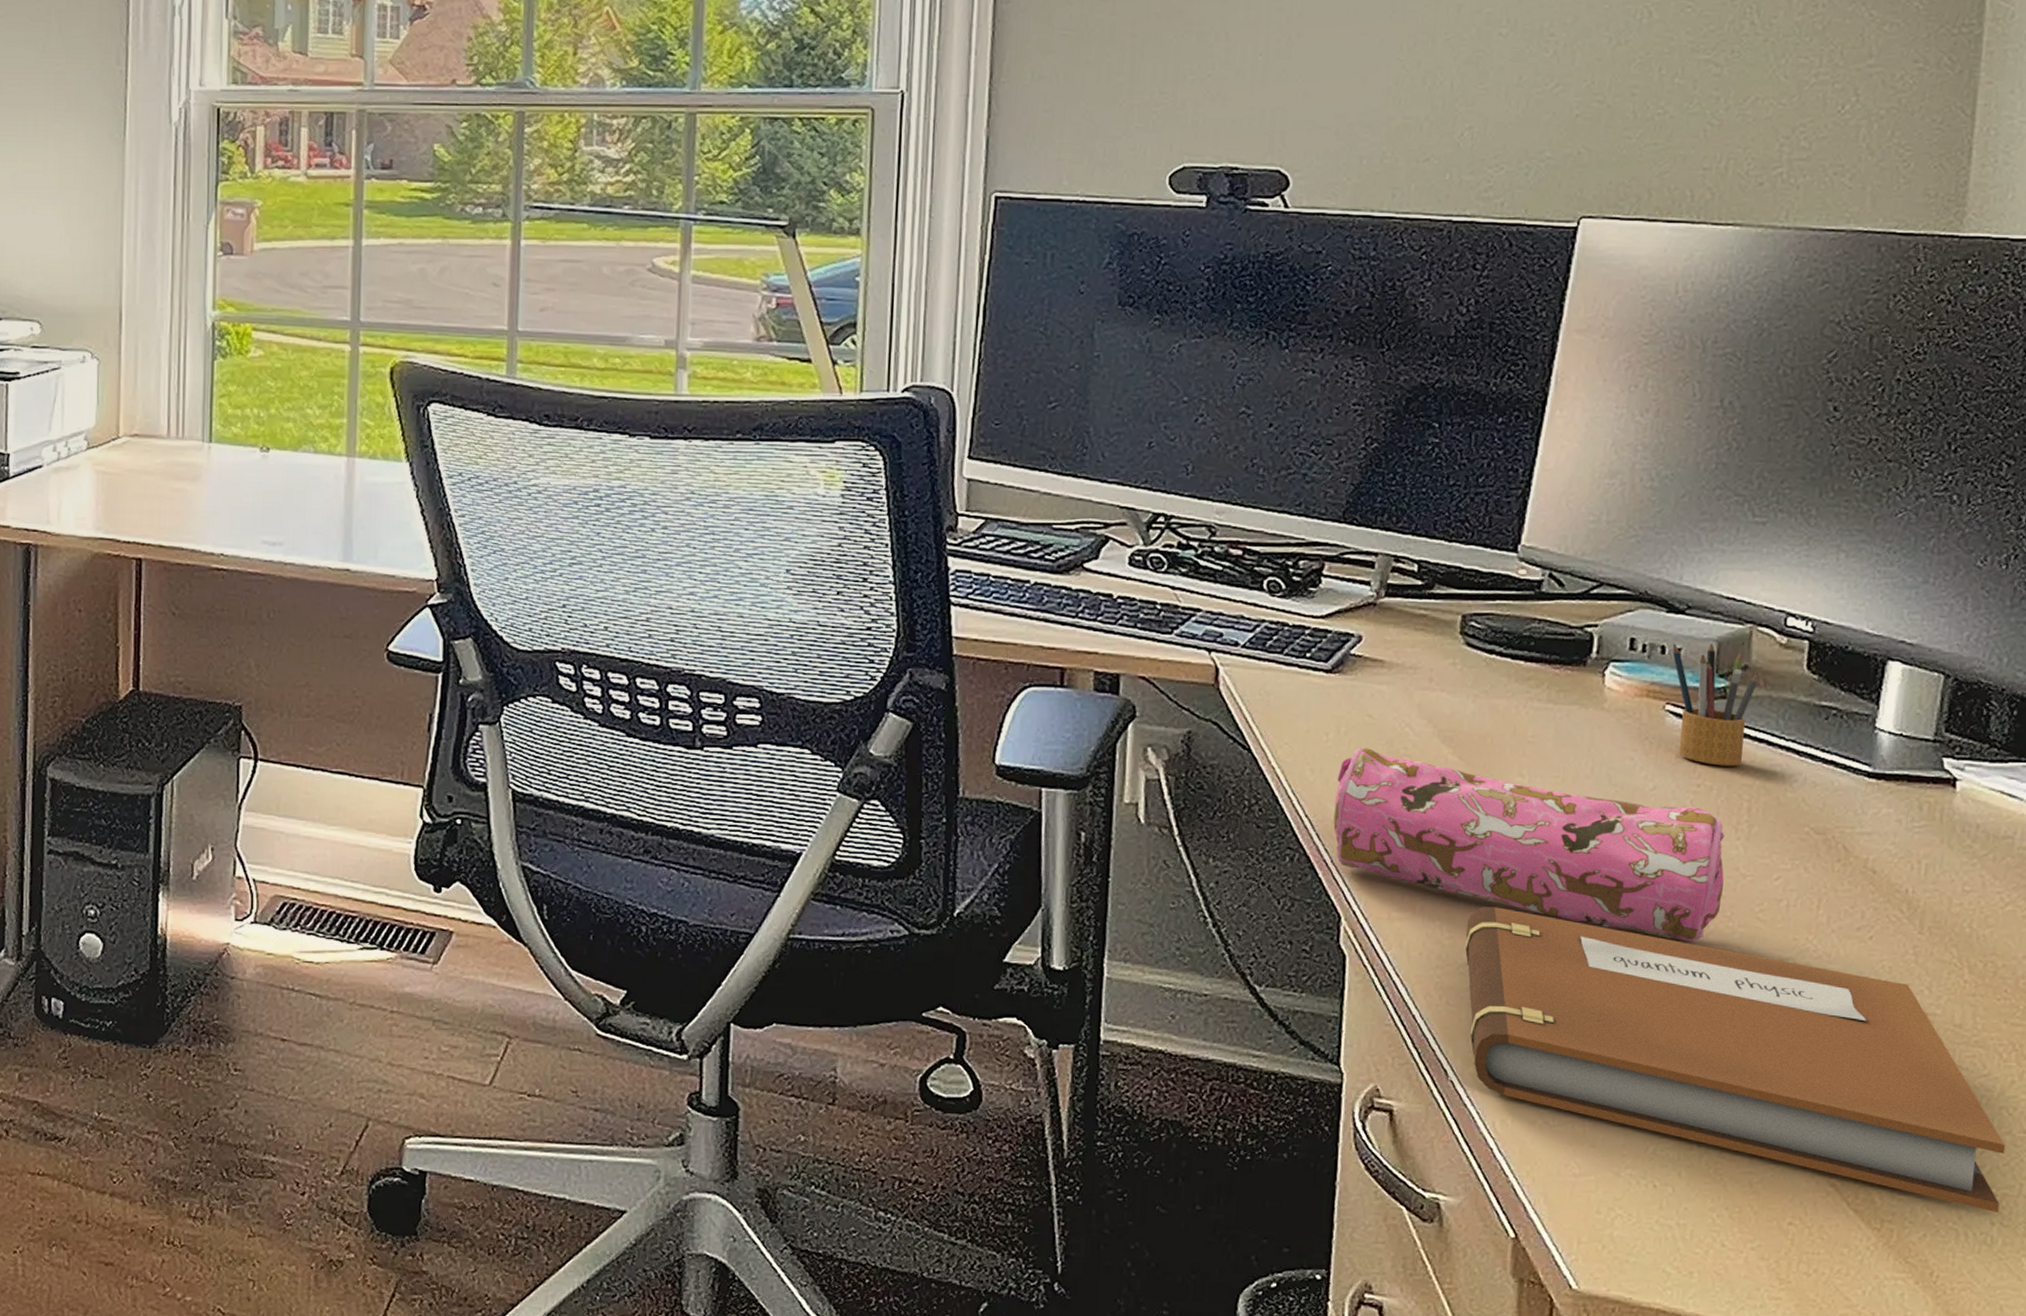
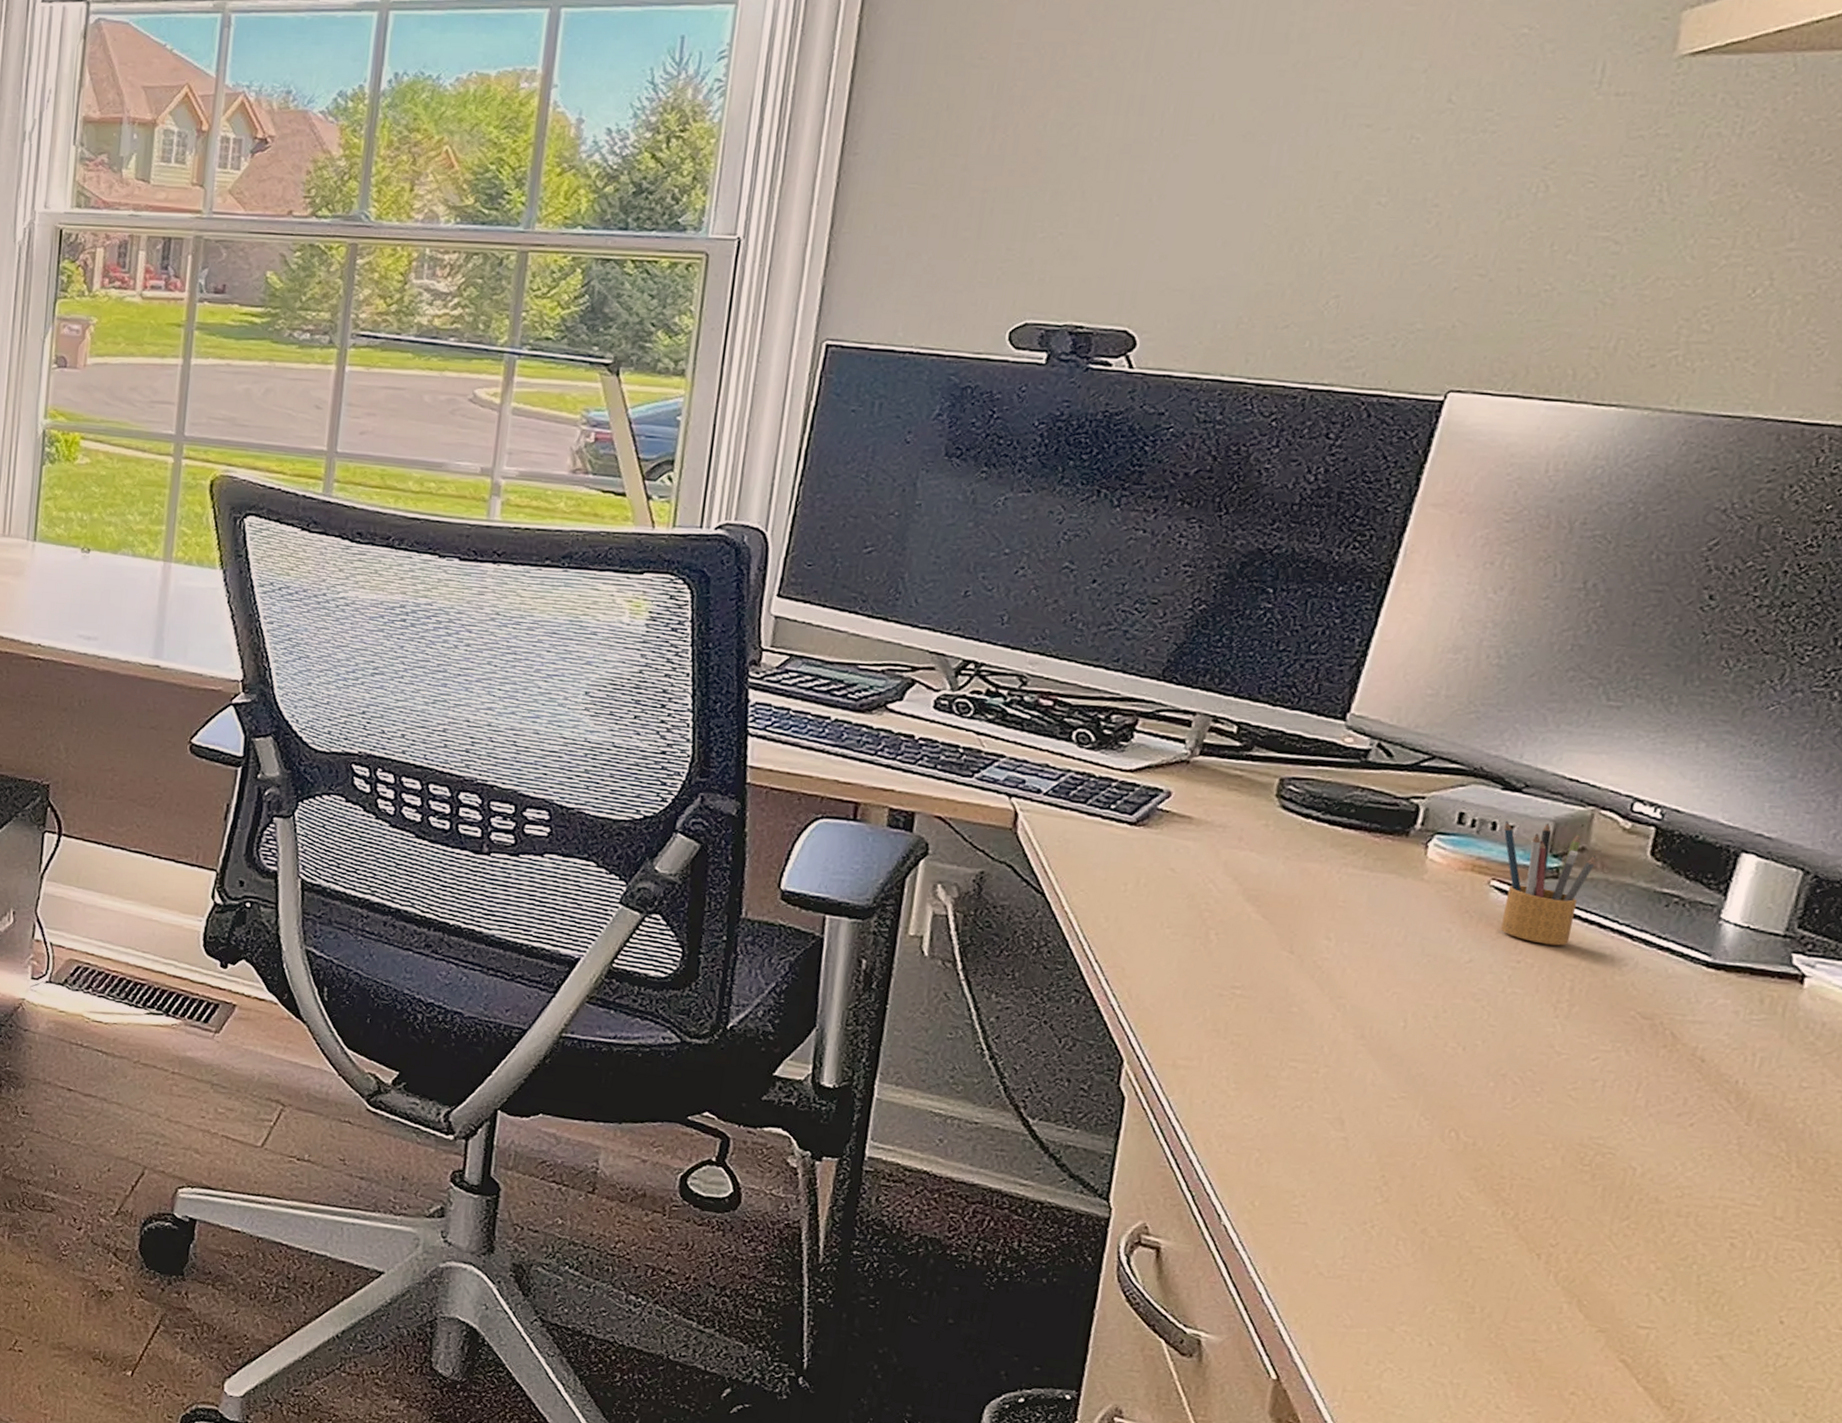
pencil case: present [1333,748,1725,942] -> none [1123,900,1542,1114]
notebook: present [1465,906,2006,1213] -> none [1248,1061,1819,1405]

